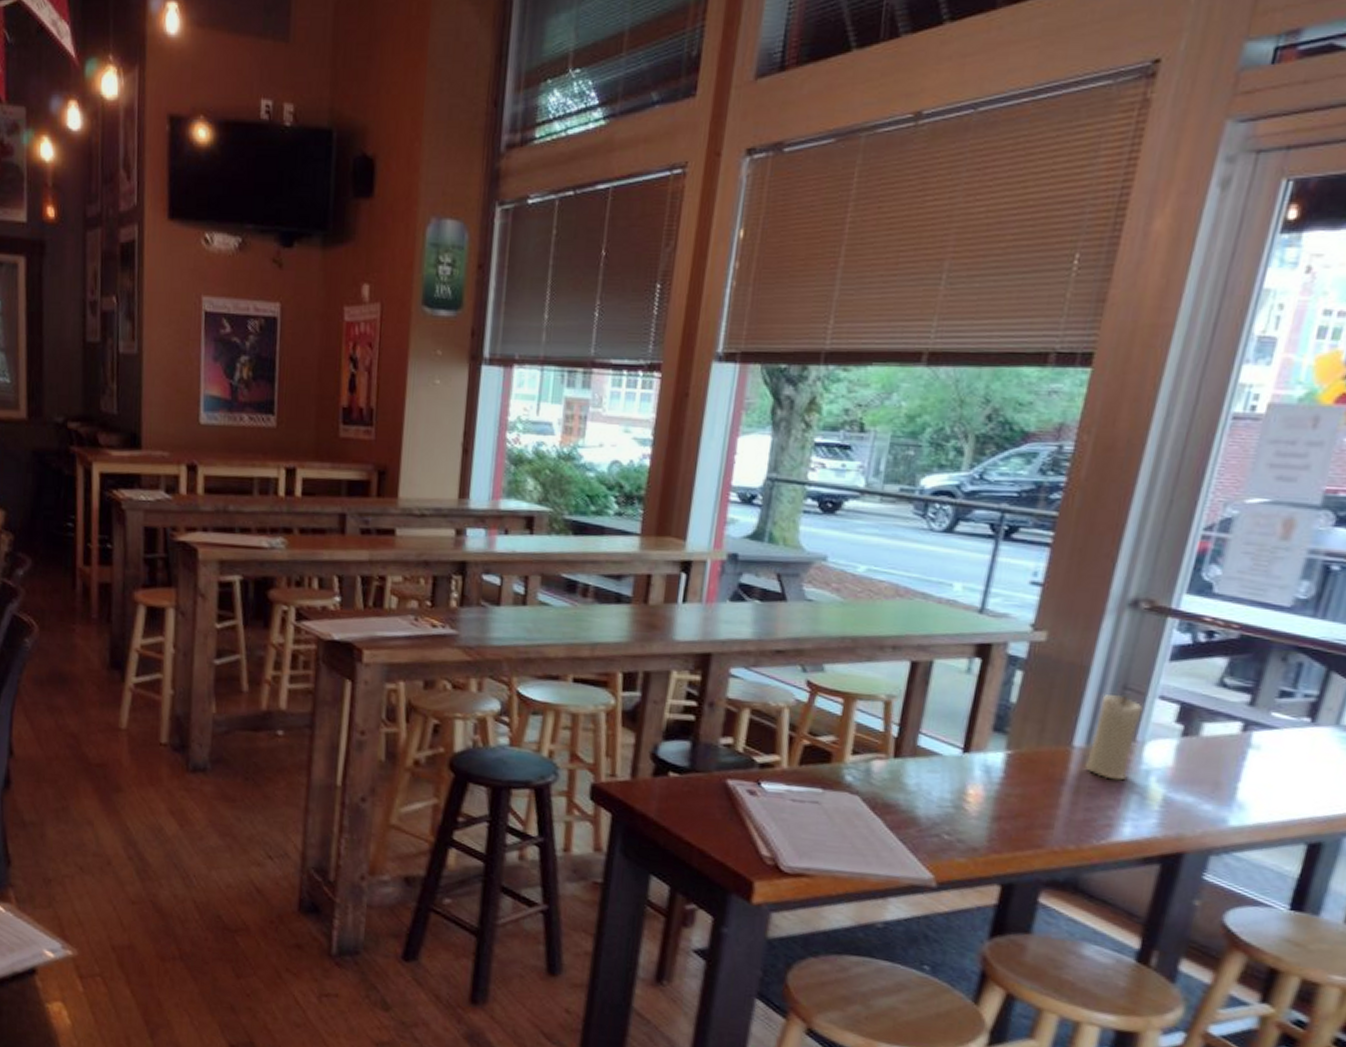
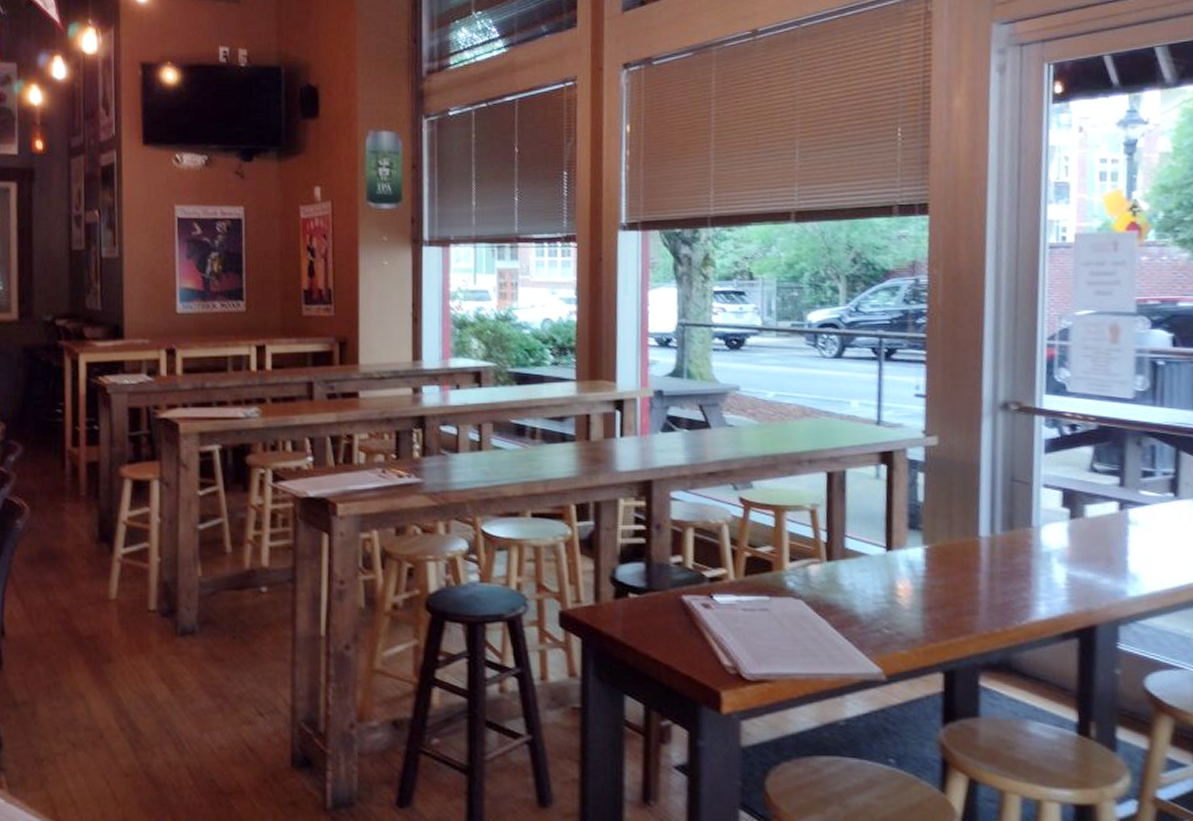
candle: present [1085,695,1143,781] -> none [994,487,1032,564]

